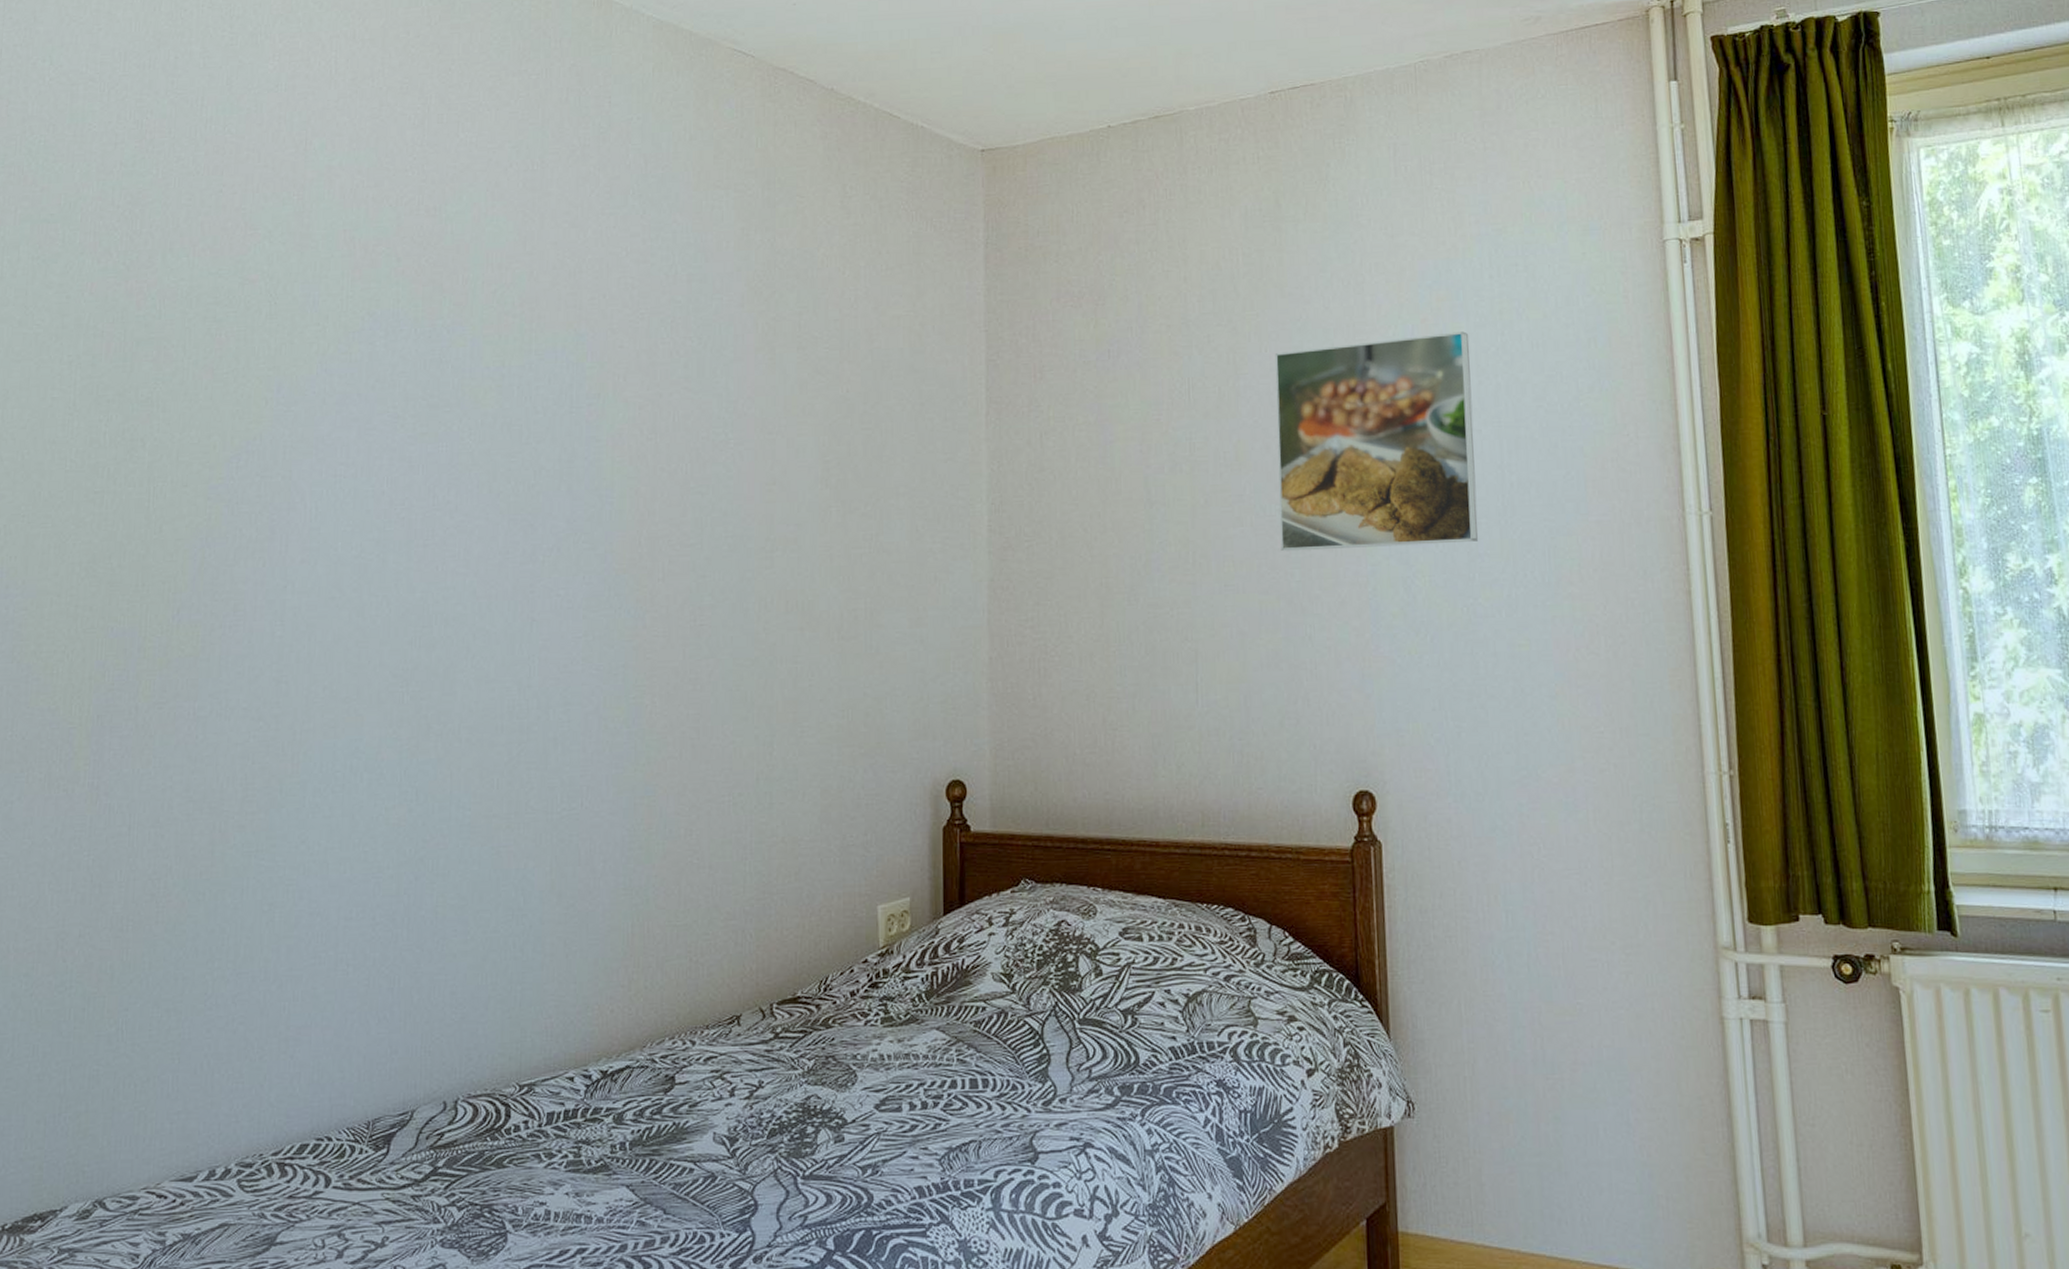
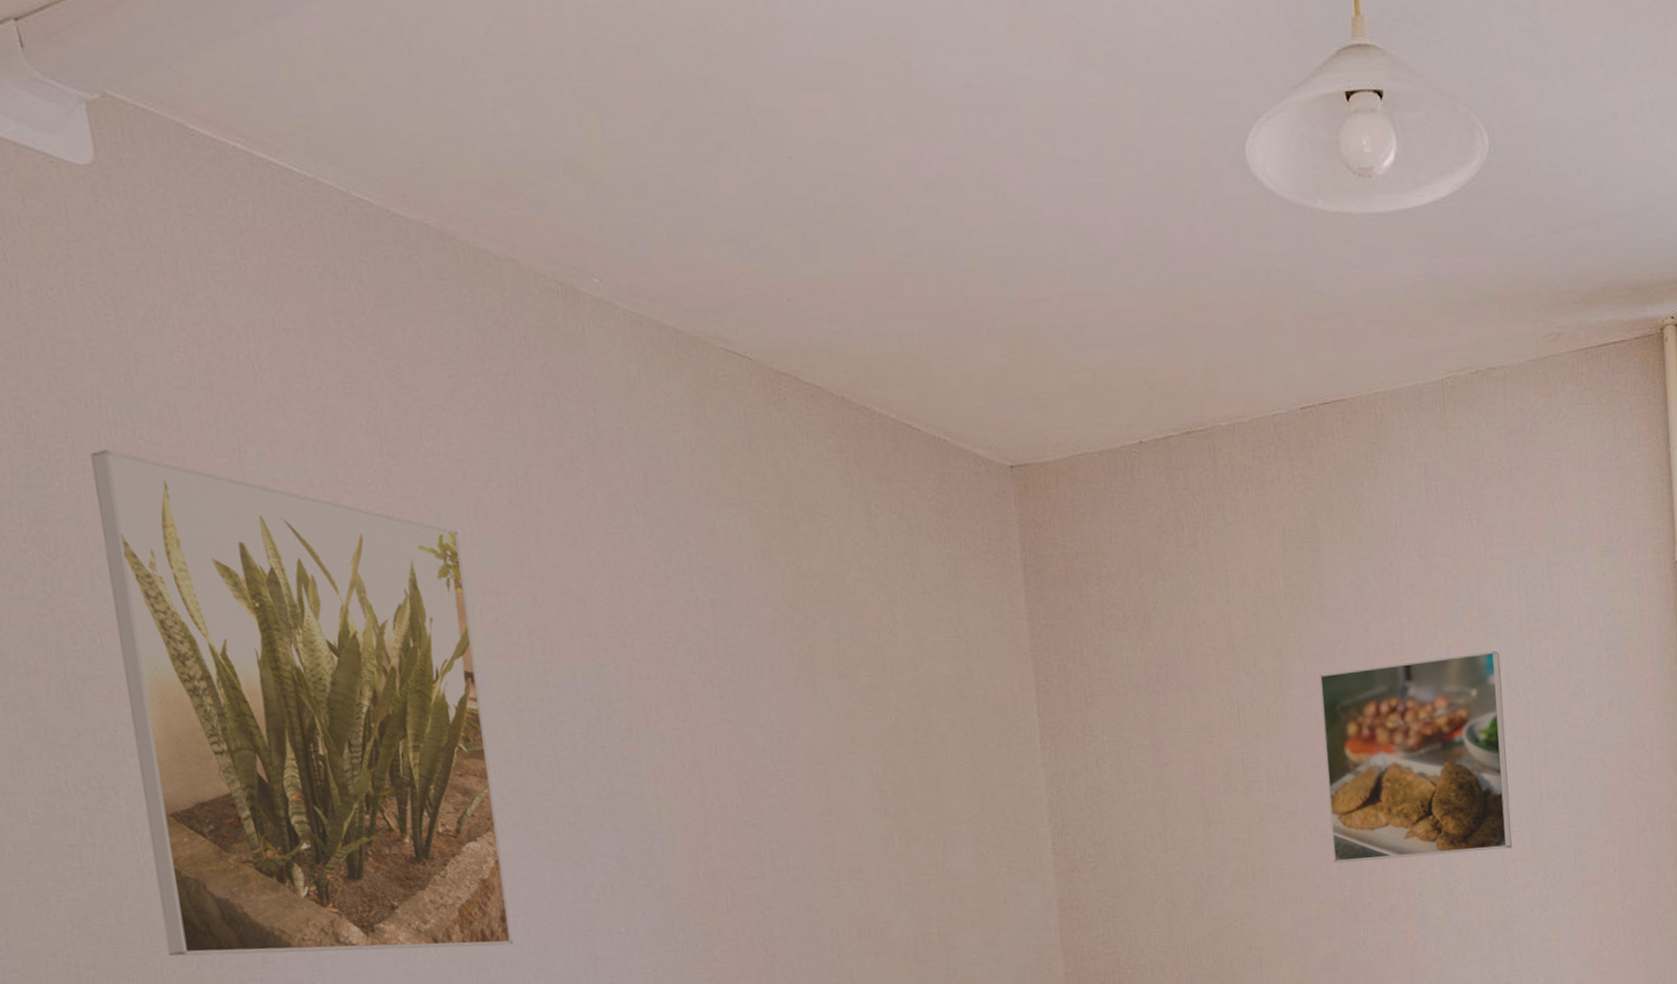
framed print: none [156,142,476,604] -> present [90,450,513,957]

